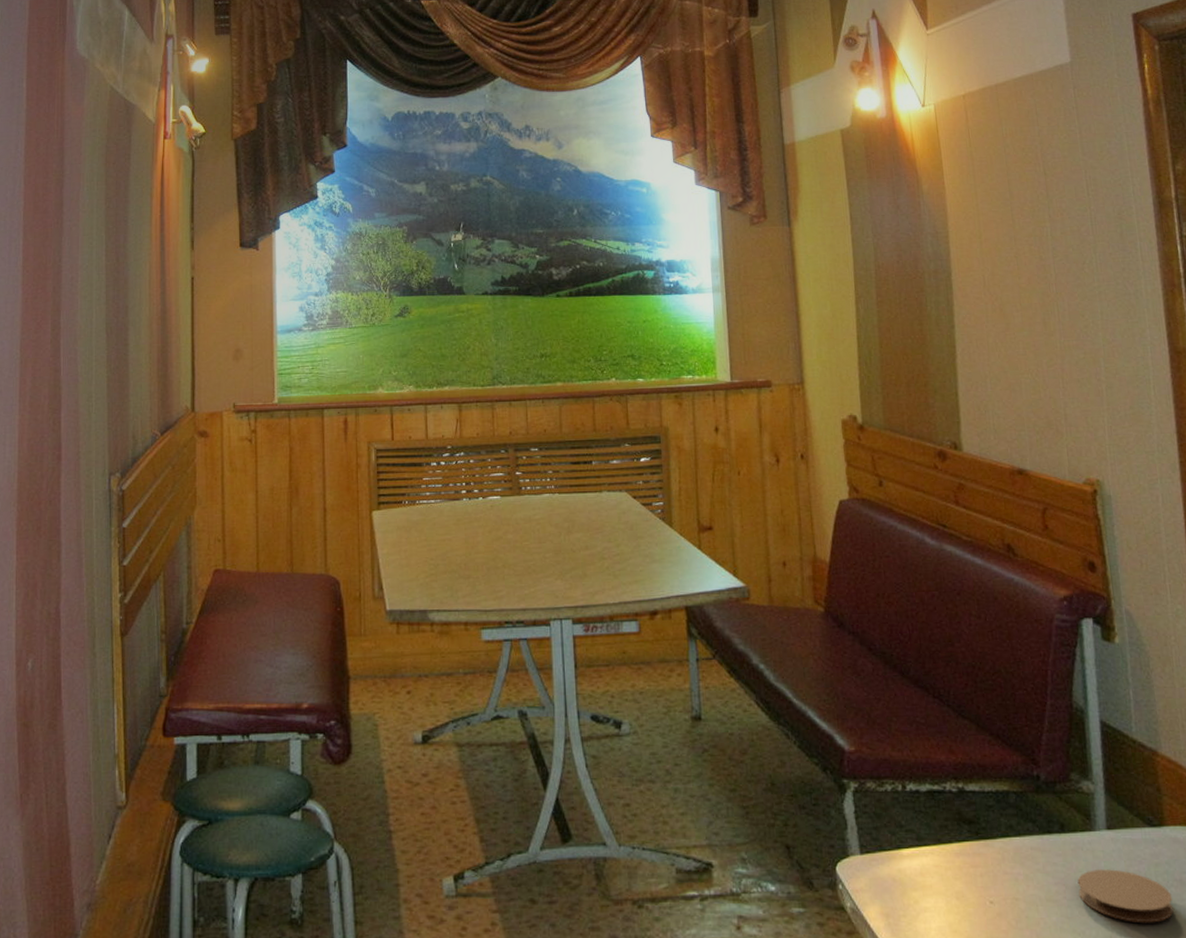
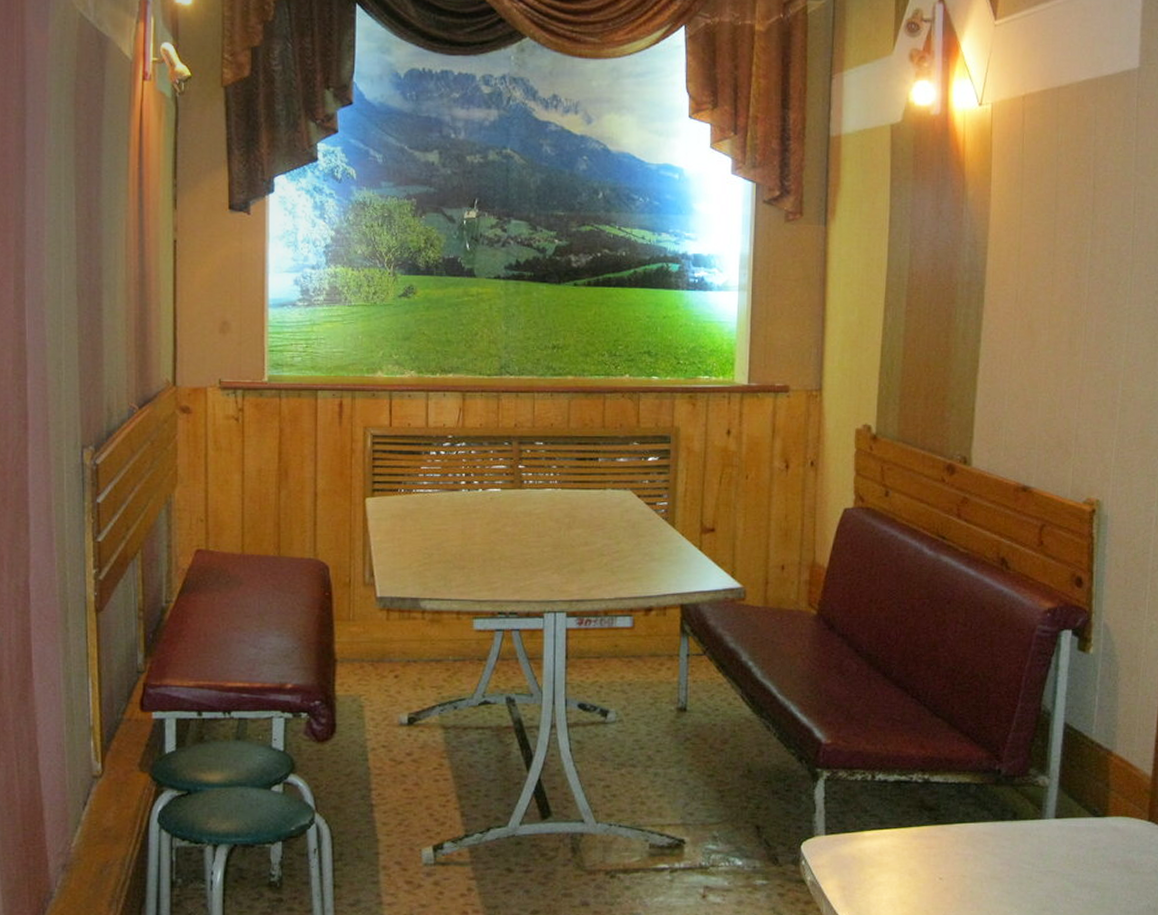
coaster: present [1077,869,1174,923] -> none [1021,852,1104,899]

